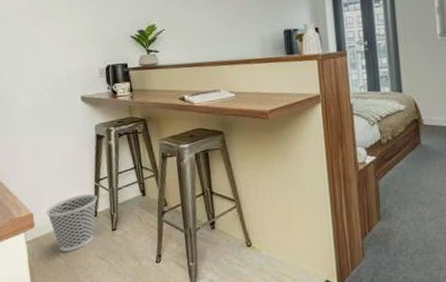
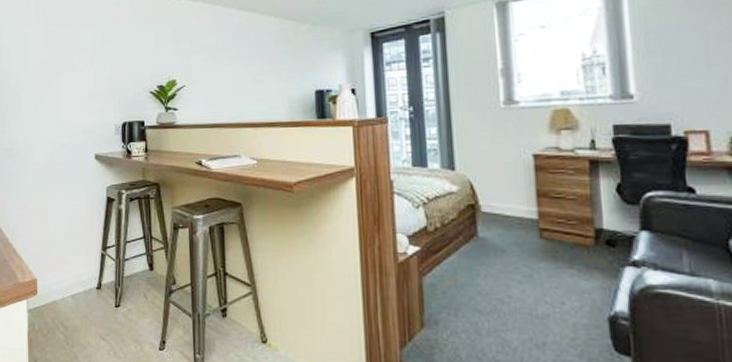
wastebasket: present [46,194,97,251] -> none [50,263,103,326]

